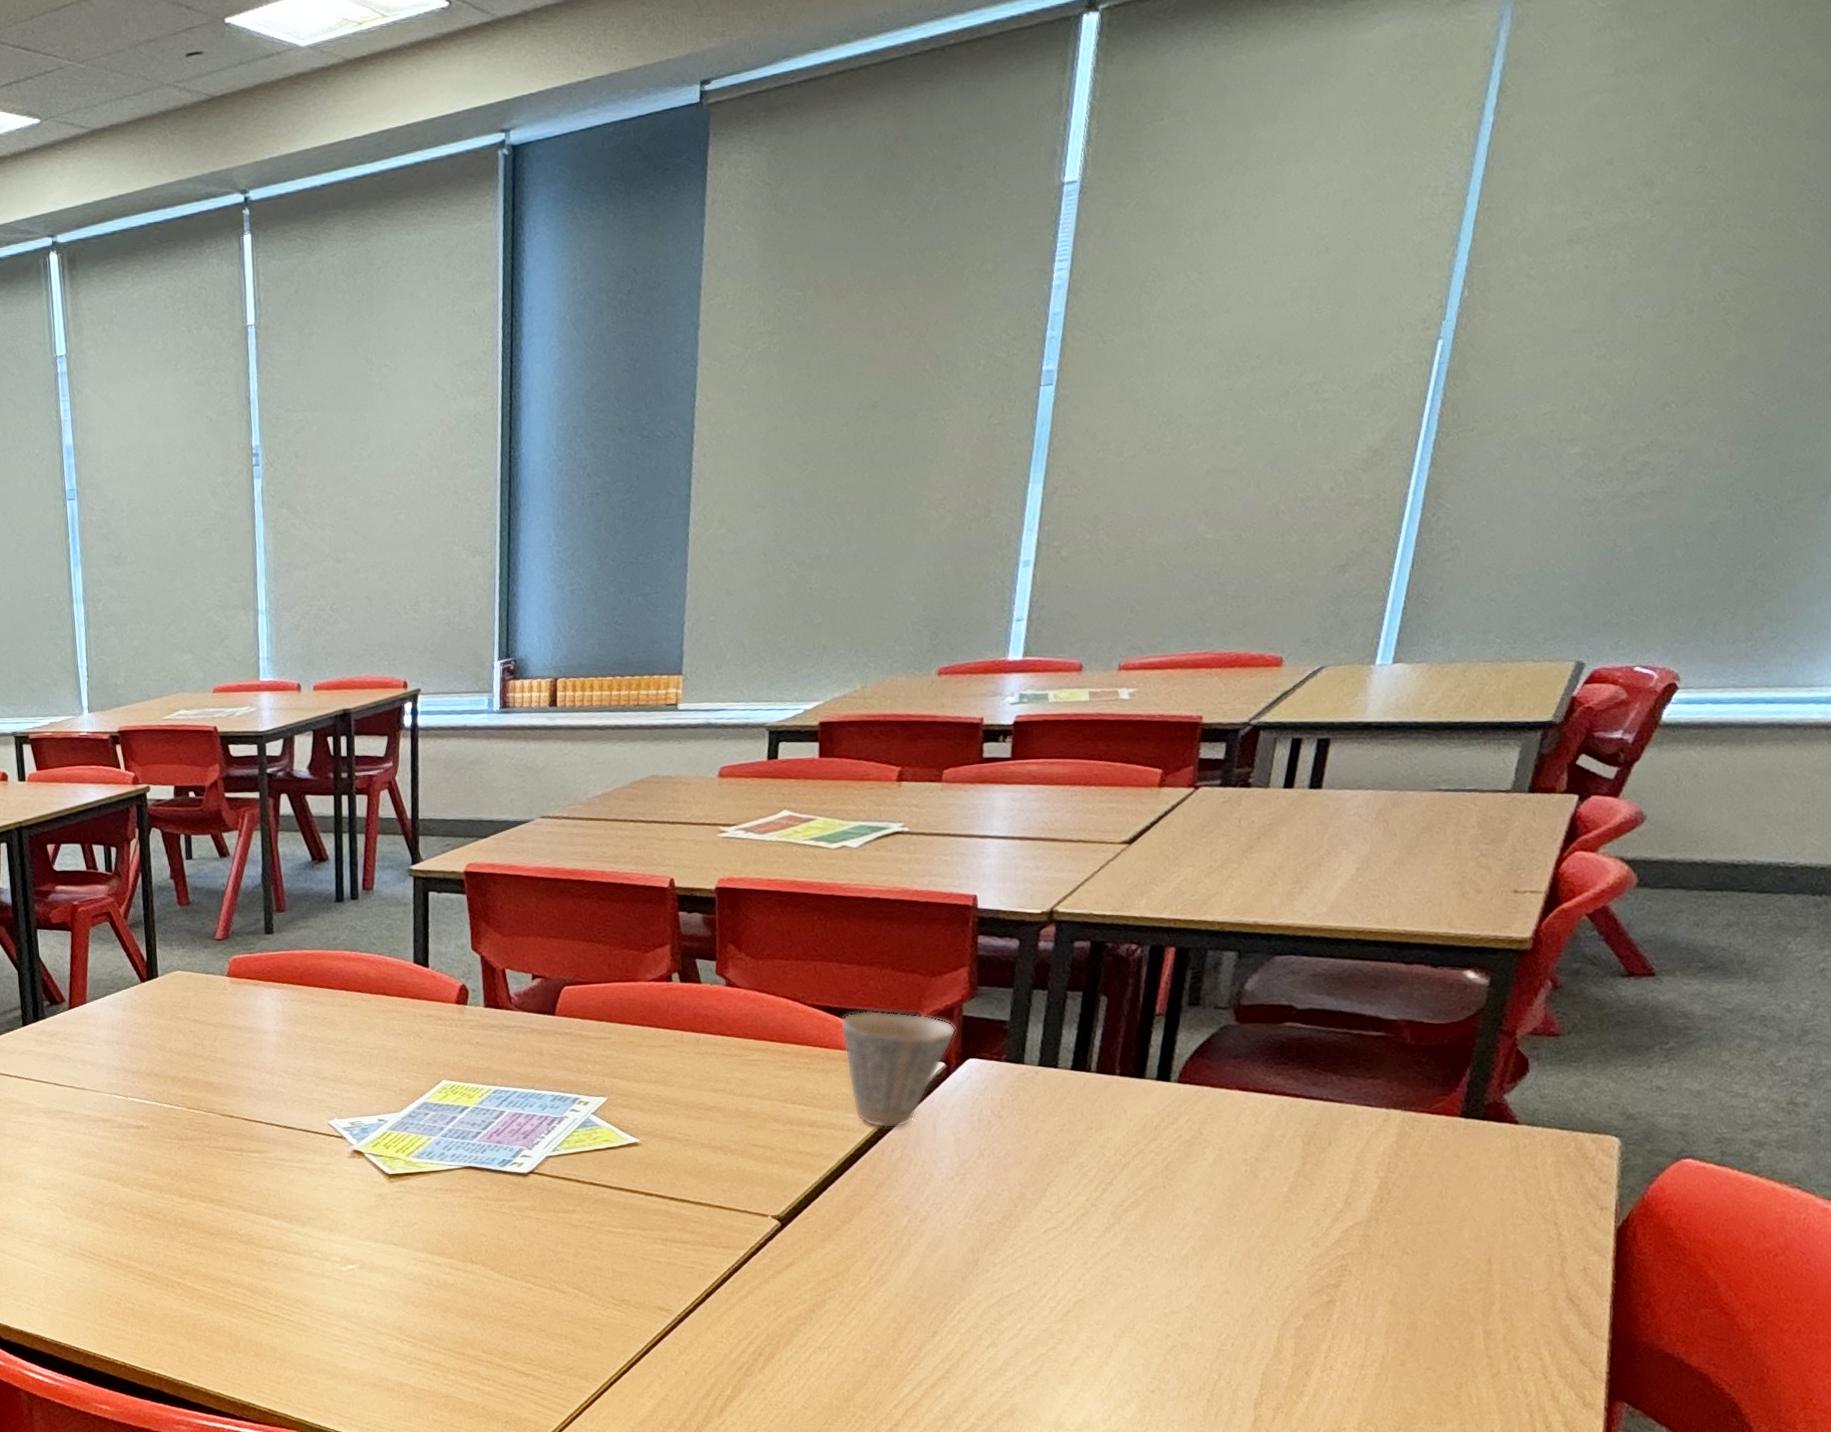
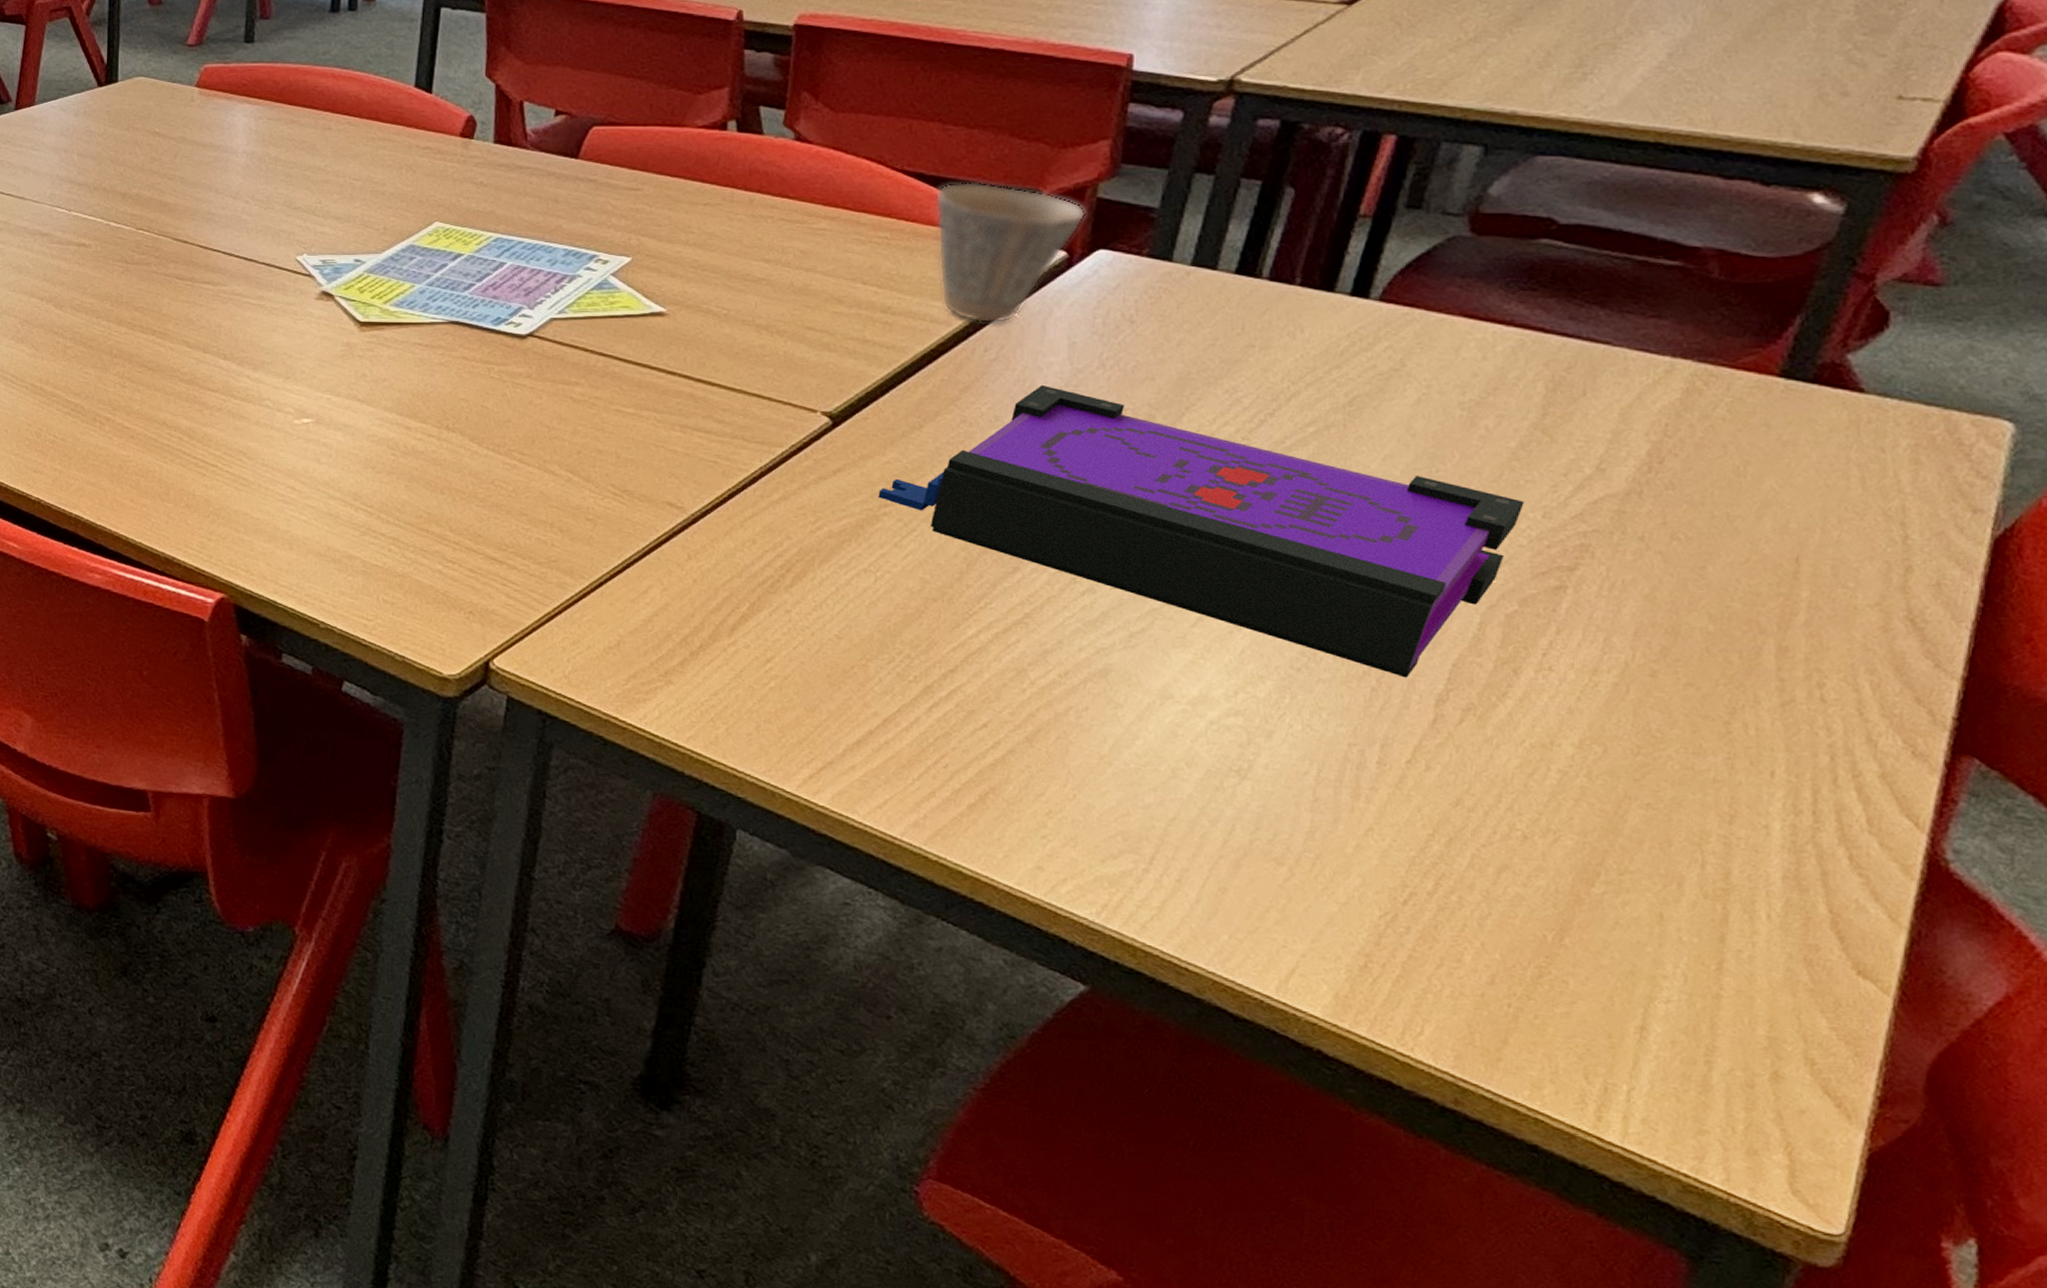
board game: none [823,1175,1298,1389] -> present [878,384,1524,678]

